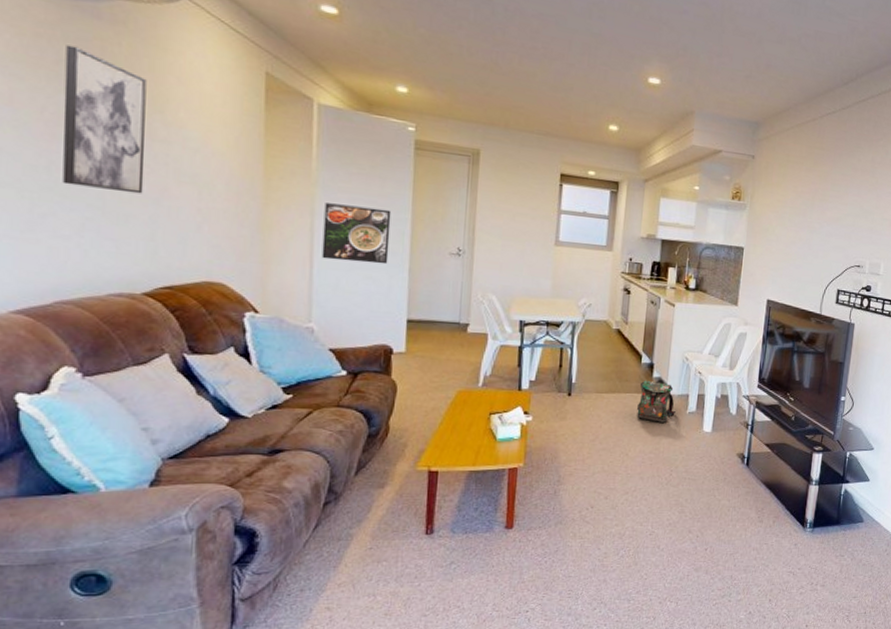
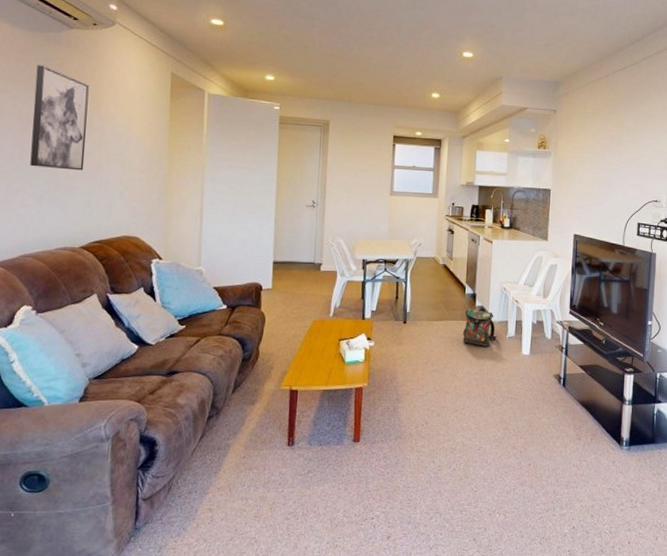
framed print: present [321,203,392,265] -> none [209,170,262,217]

